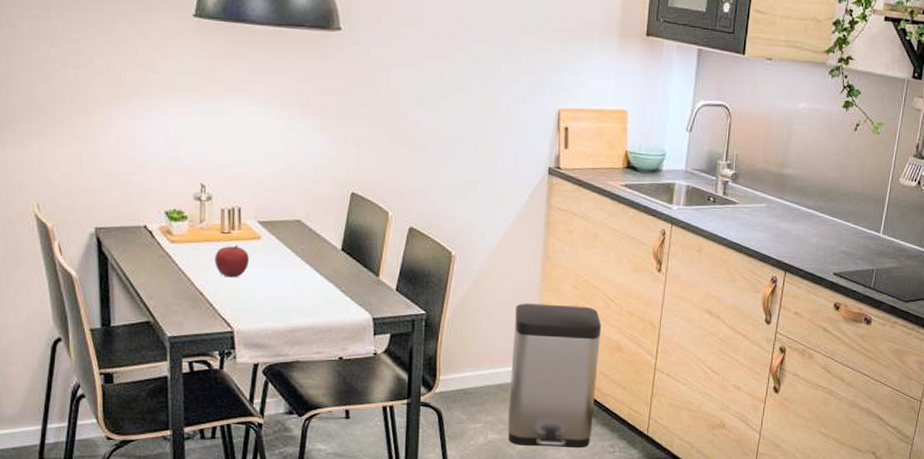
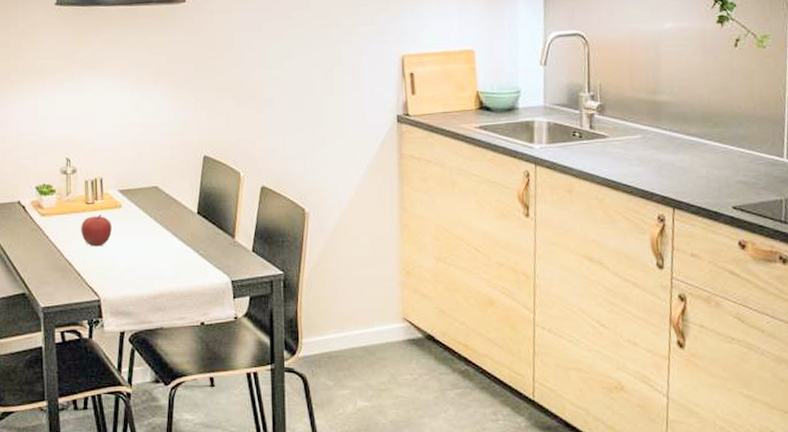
pedal bin: present [508,303,602,447] -> none [375,258,470,415]

